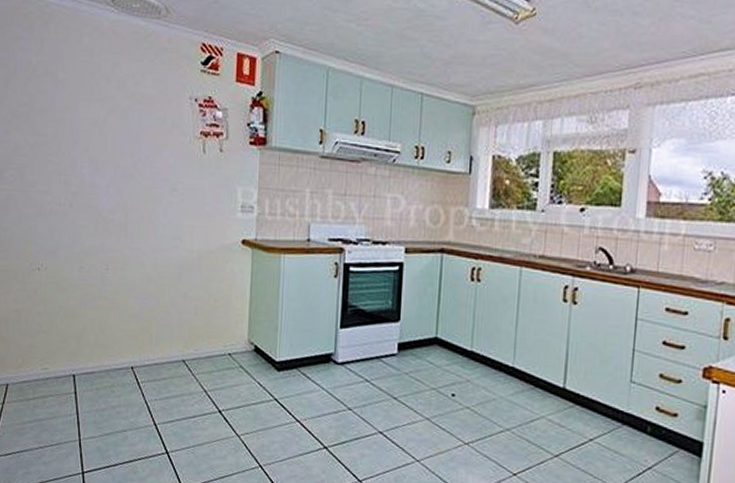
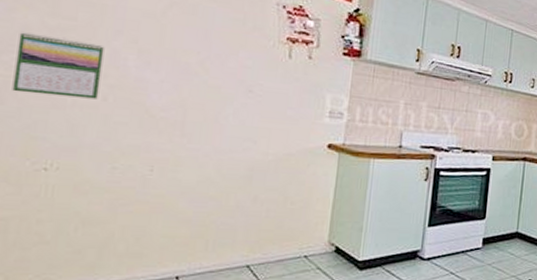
calendar: none [13,151,67,206] -> present [12,32,105,99]

